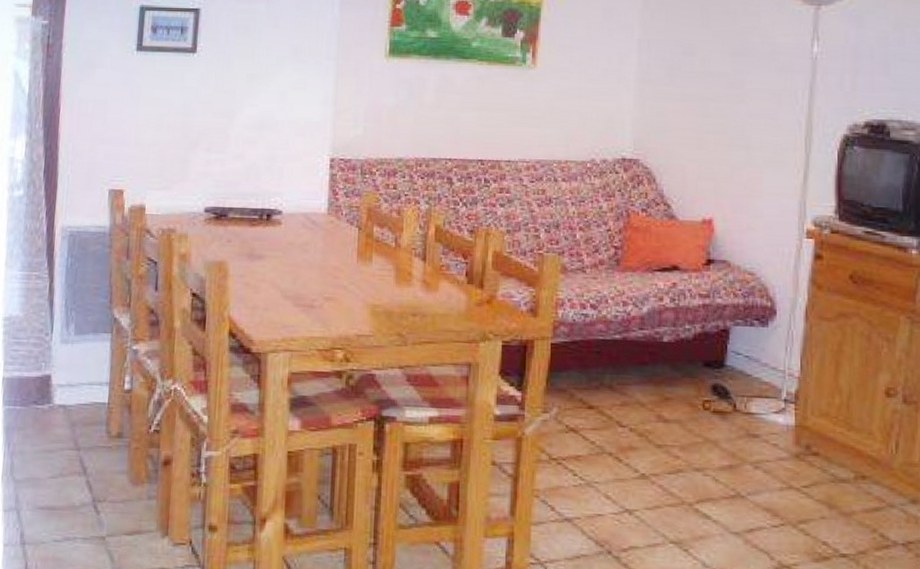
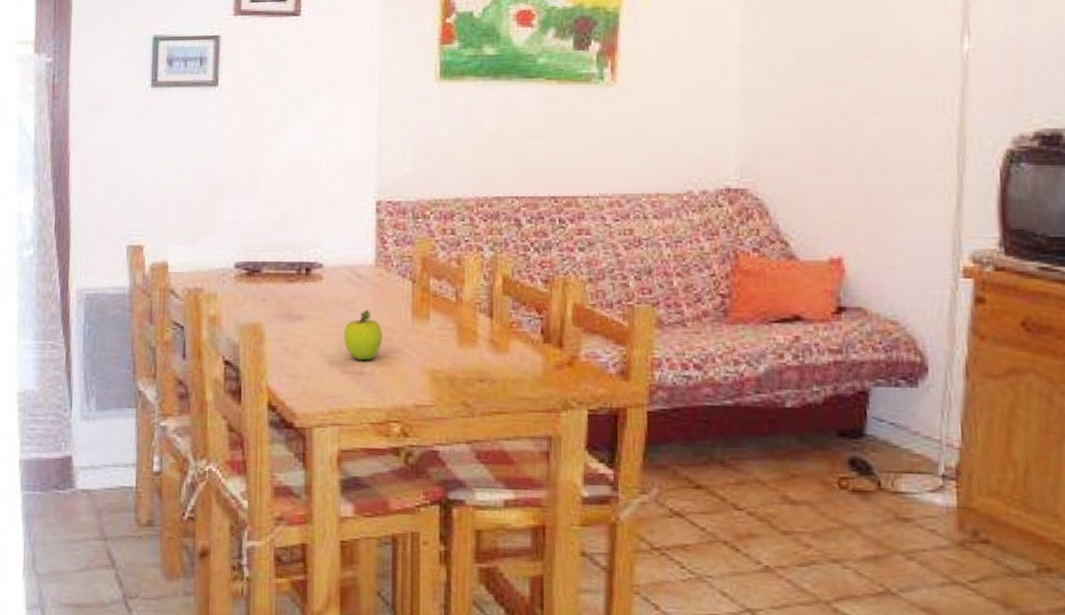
fruit: none [297,251,331,296] -> present [344,309,383,361]

